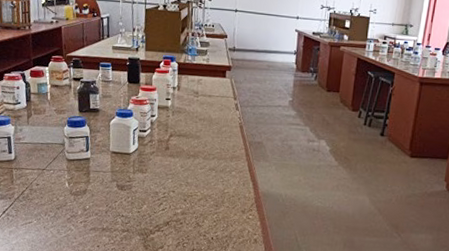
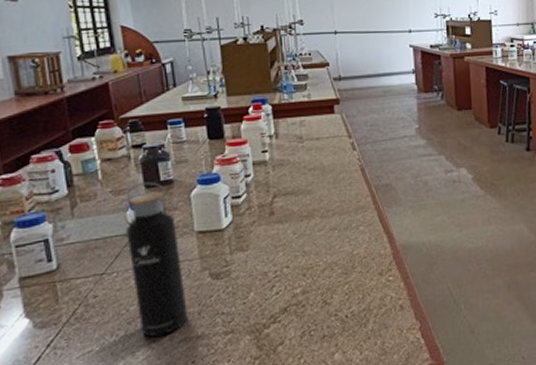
water bottle: none [62,107,99,223] -> present [127,181,189,337]

